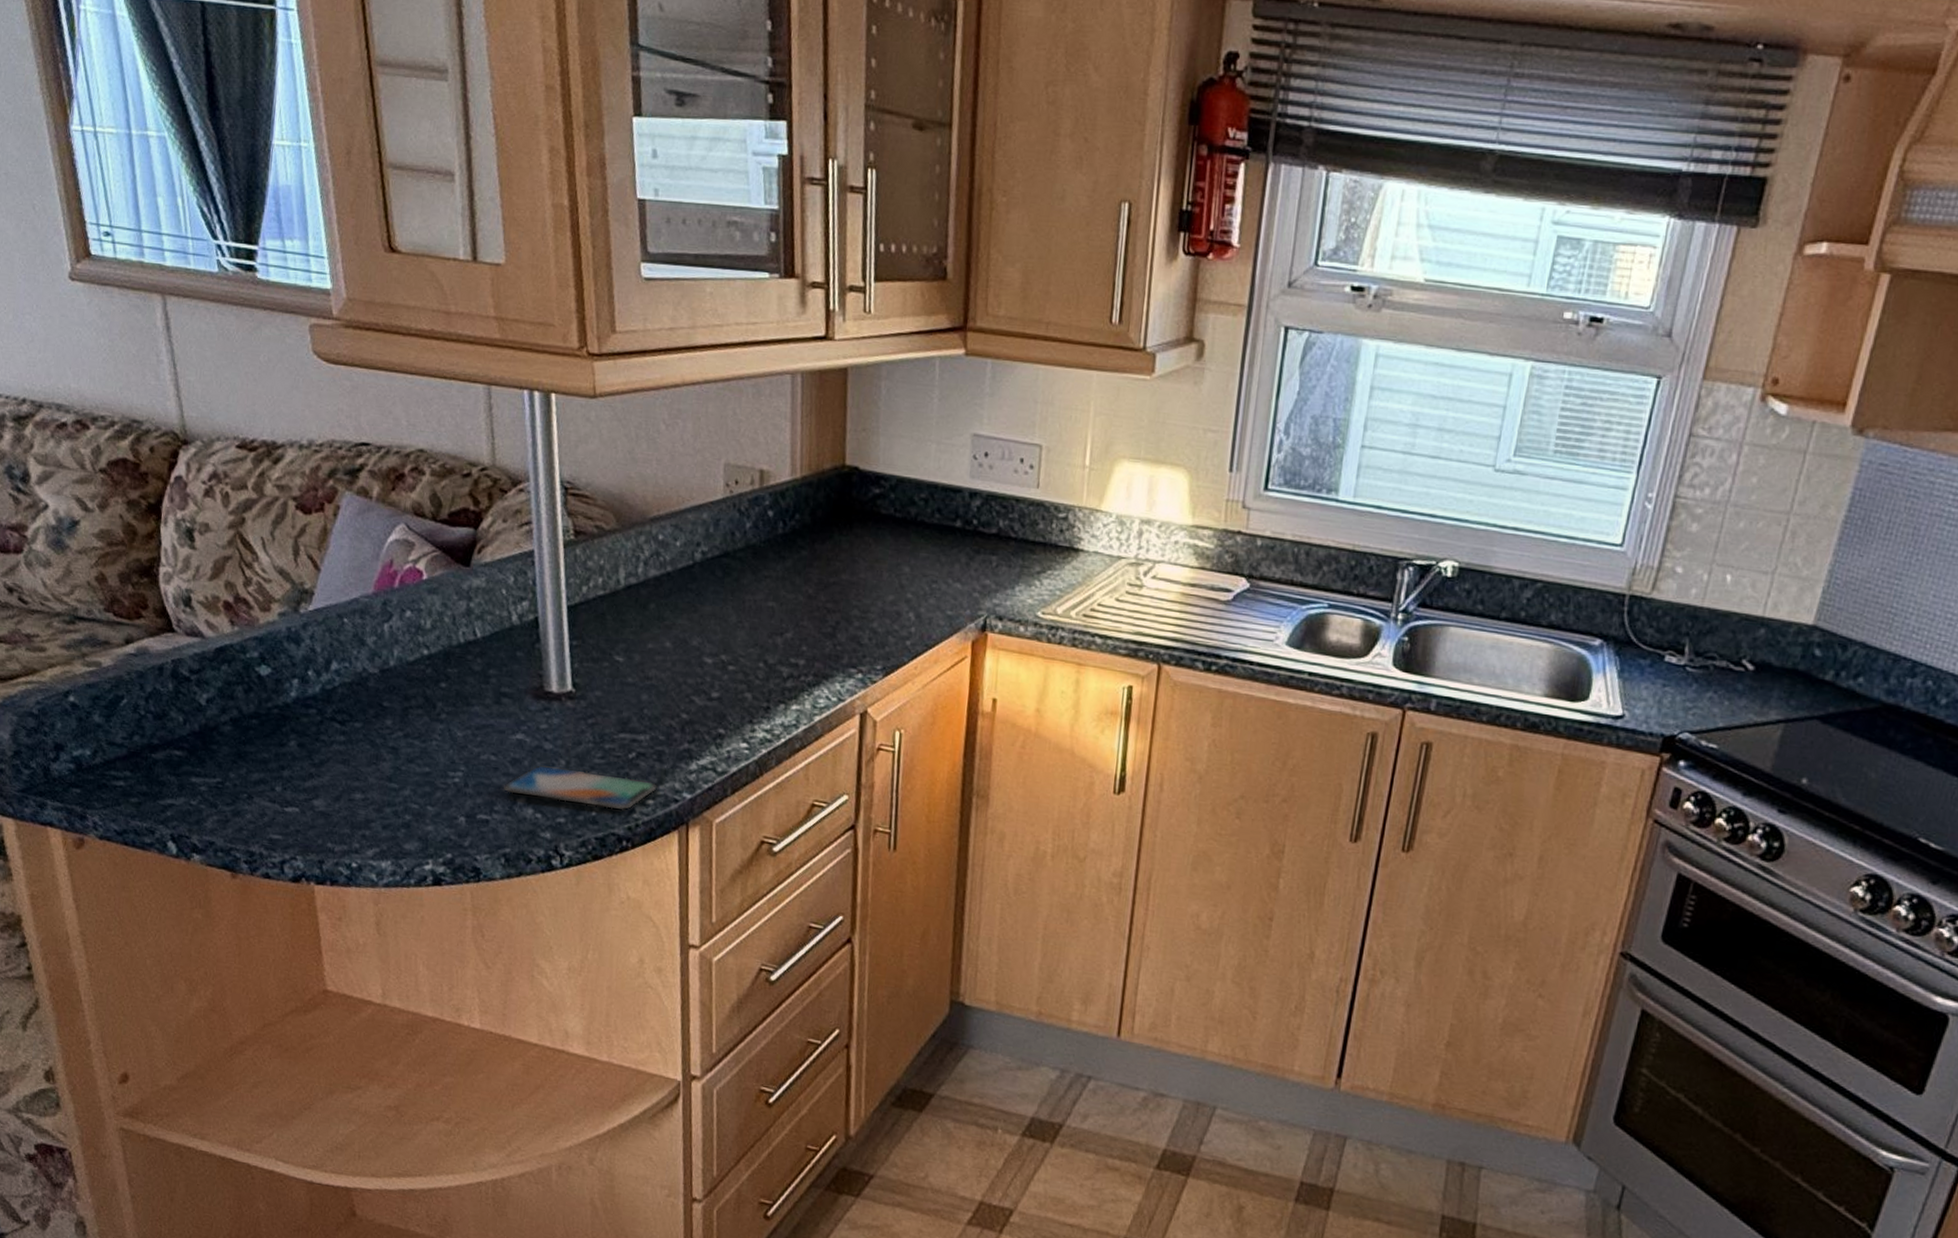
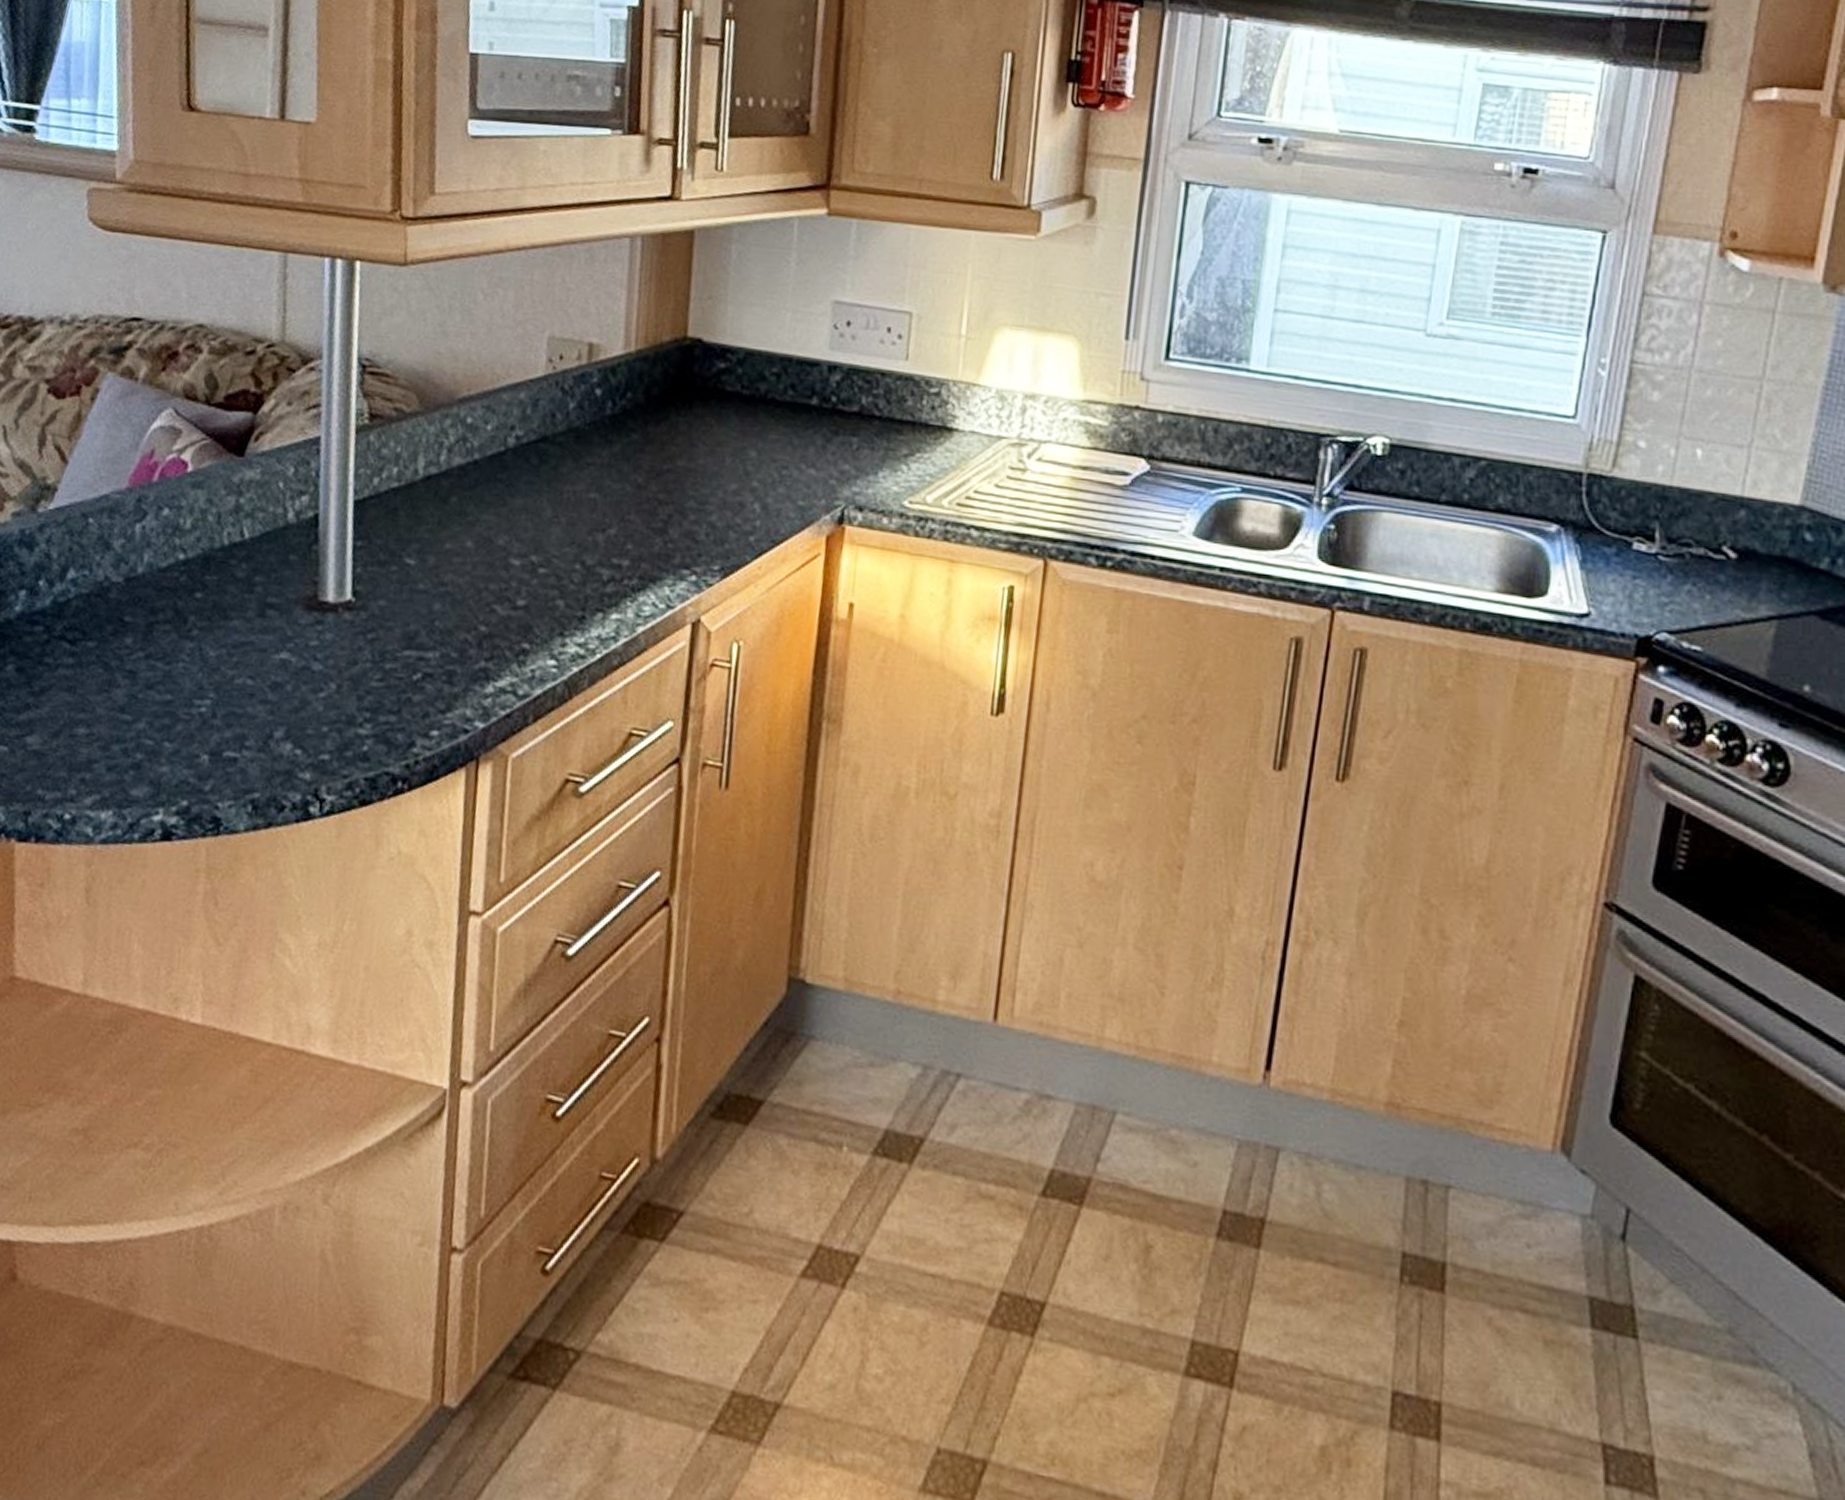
smartphone: present [503,765,657,811] -> none [258,690,445,744]

